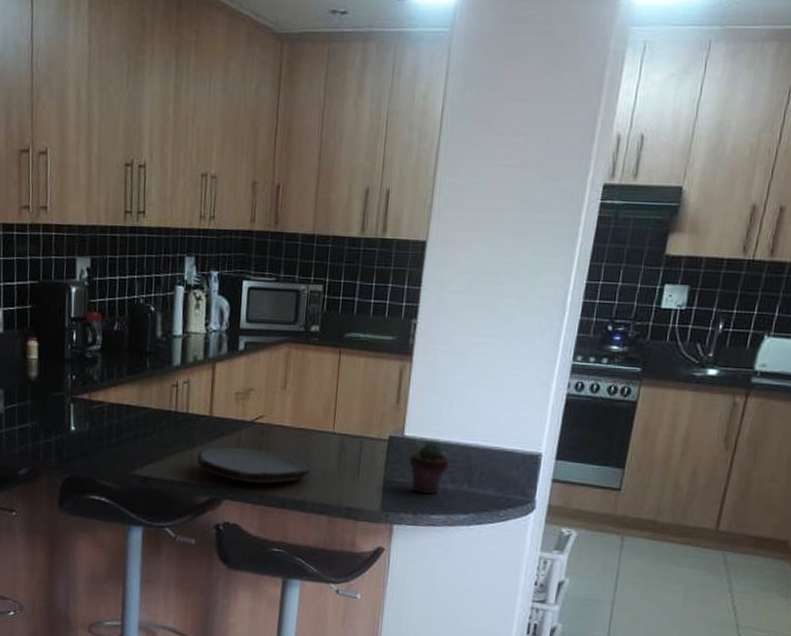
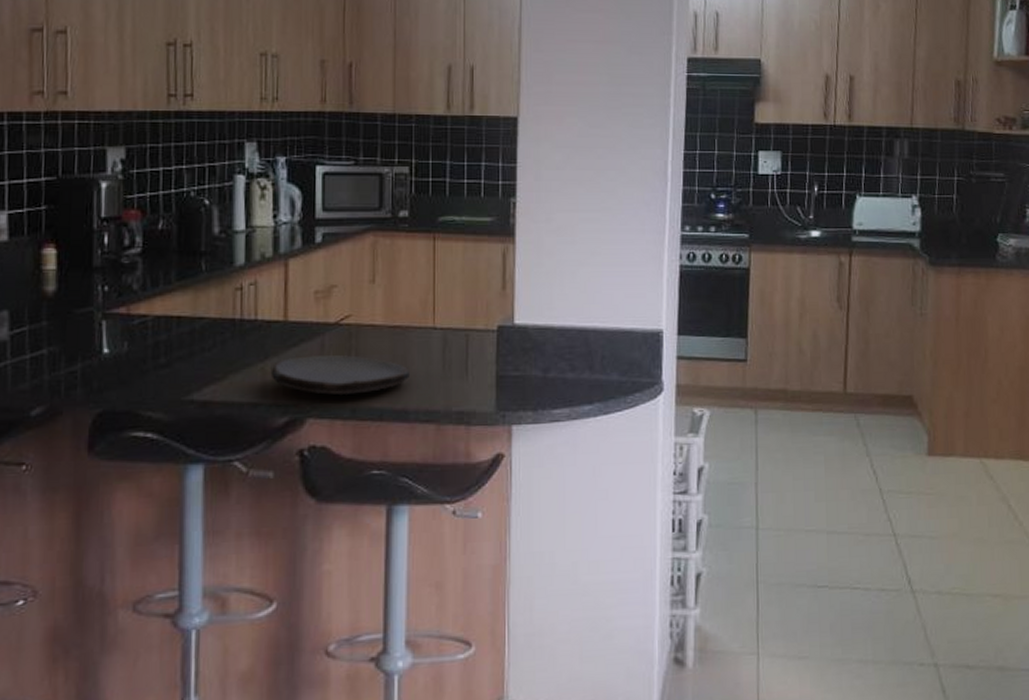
potted succulent: present [409,441,450,494] -> none [523,327,567,386]

